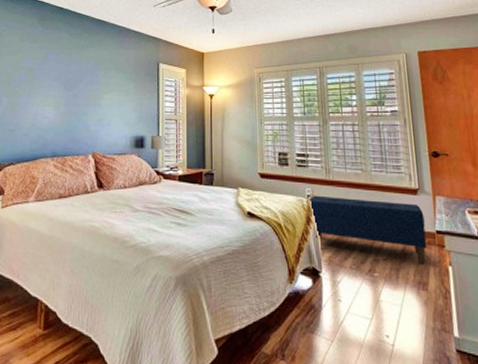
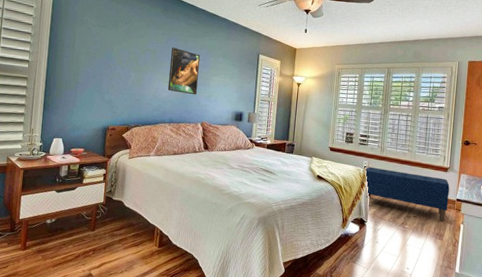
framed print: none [48,62,88,119] -> present [167,46,201,95]

